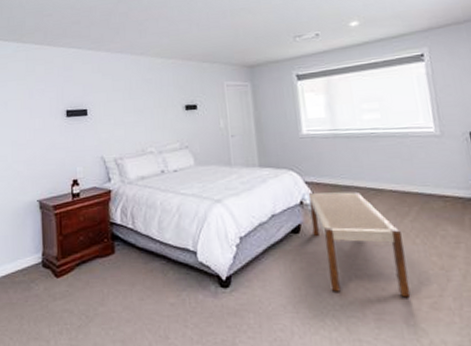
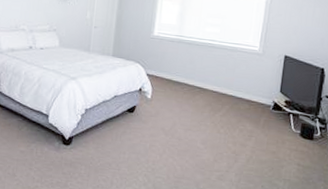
bench: present [308,191,411,298] -> none [144,82,211,170]

